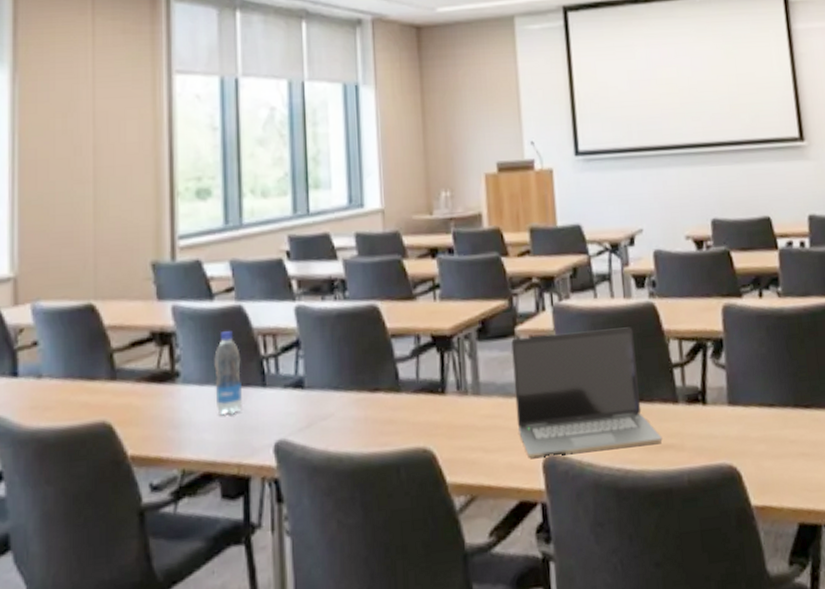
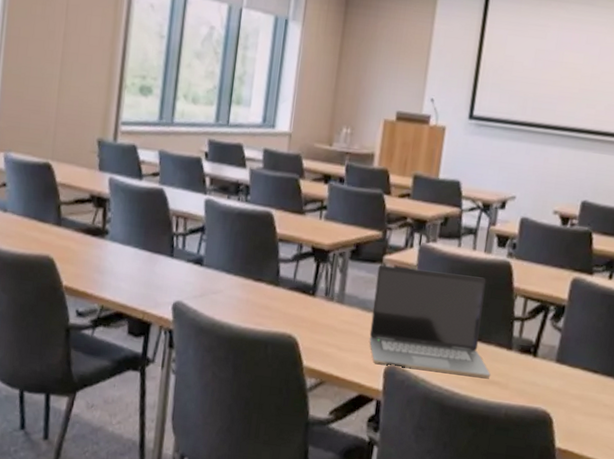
bottle: present [214,330,242,416] -> none [133,206,157,273]

